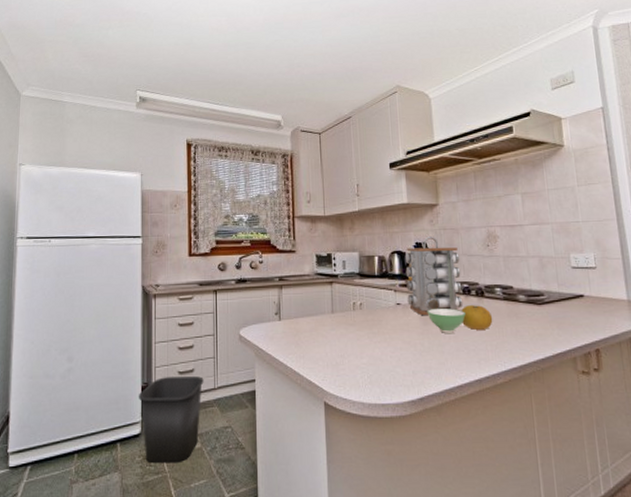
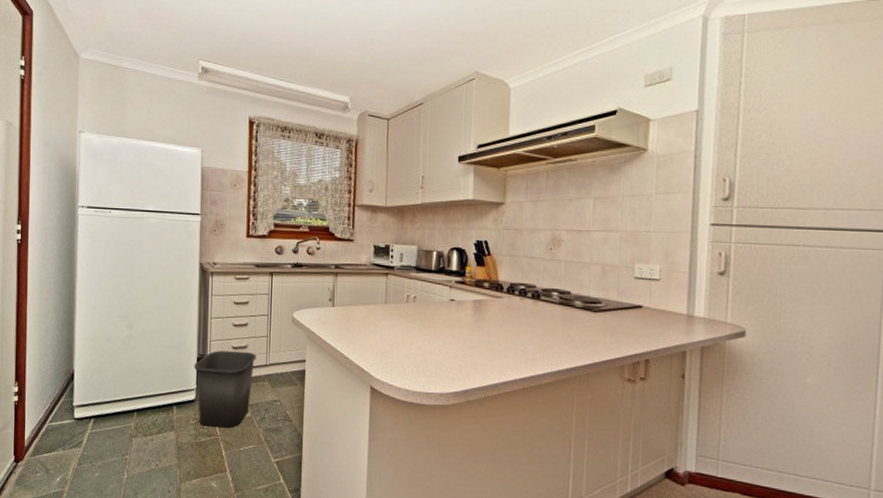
spice rack: present [404,237,463,316] -> none [461,236,520,314]
bowl: present [427,307,466,333] -> none [480,307,519,332]
fruit: present [461,305,493,330] -> none [514,307,546,332]

